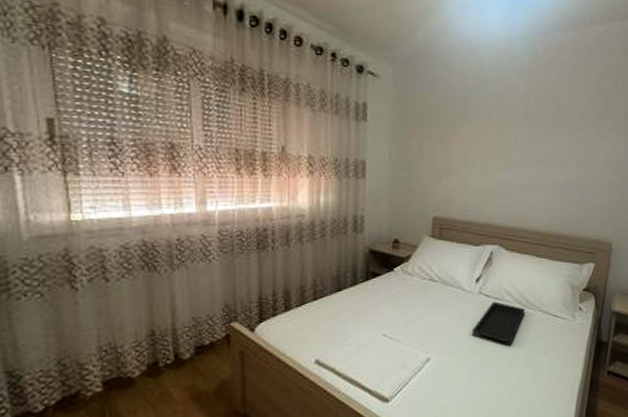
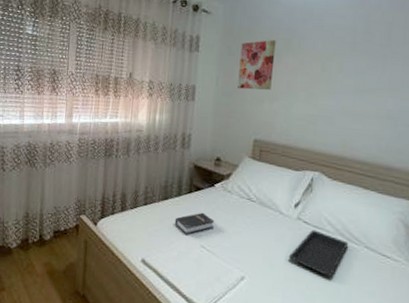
hardback book: none [351,299,397,327] -> present [174,212,215,236]
wall art: none [413,109,451,165] -> present [238,40,276,90]

